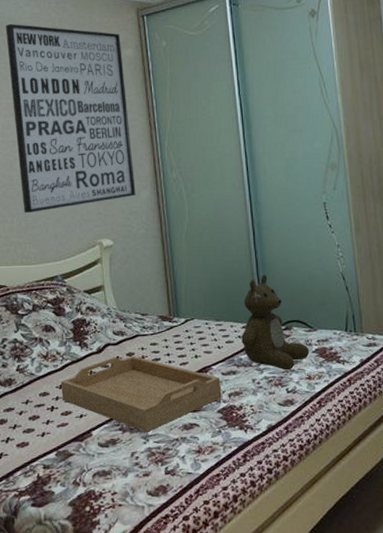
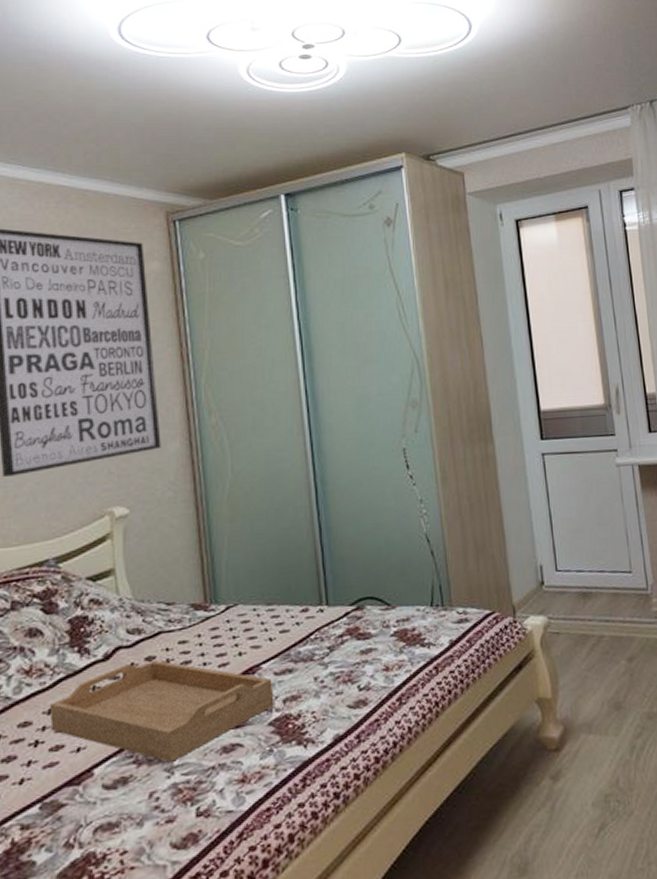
teddy bear: present [241,274,310,371] -> none [300,540,387,662]

